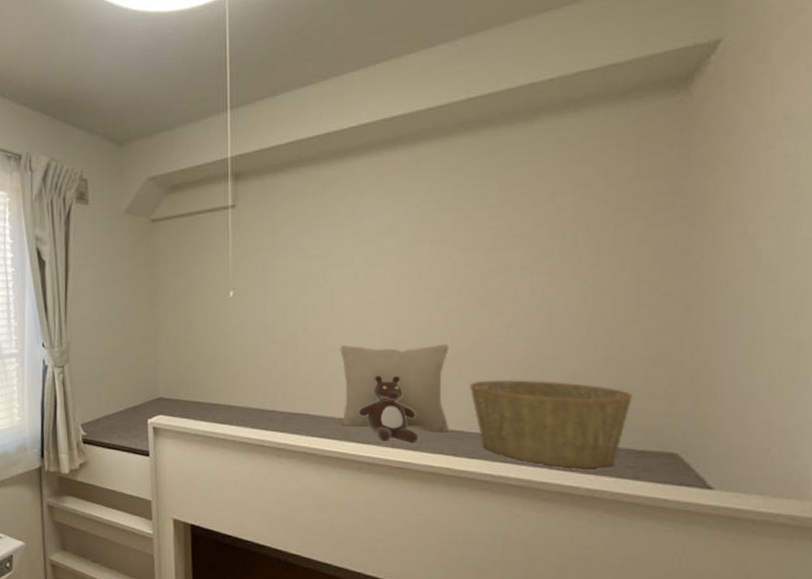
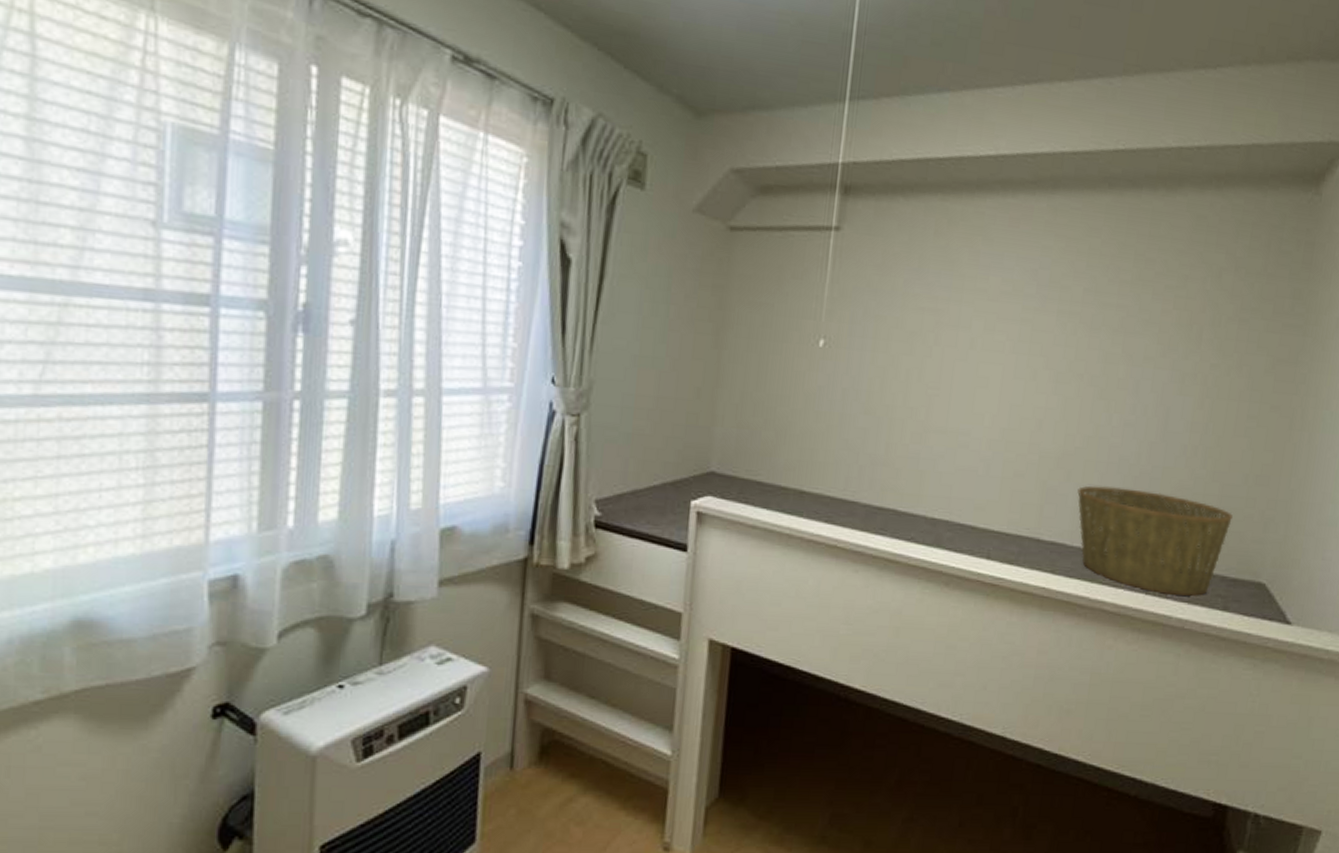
pillow: present [340,345,449,433] -> none [933,427,1062,545]
stuffed animal: present [358,375,419,442] -> none [954,468,1018,554]

